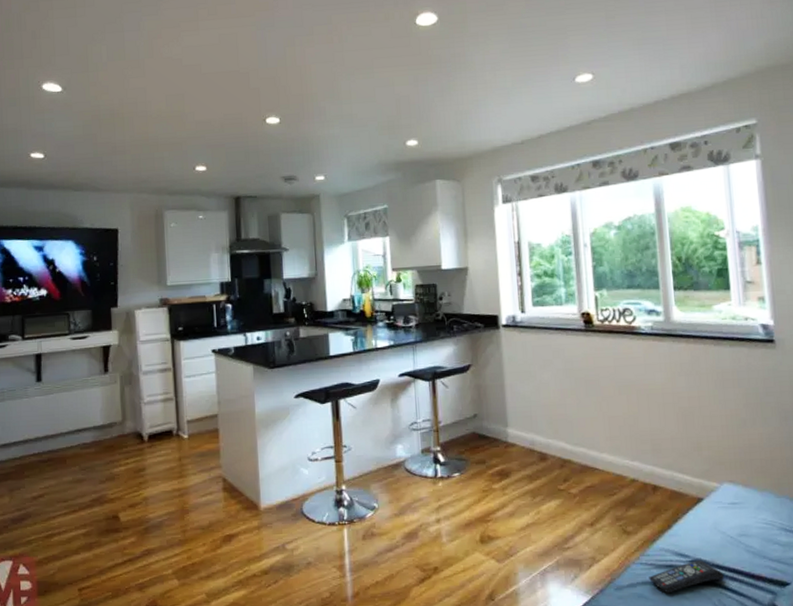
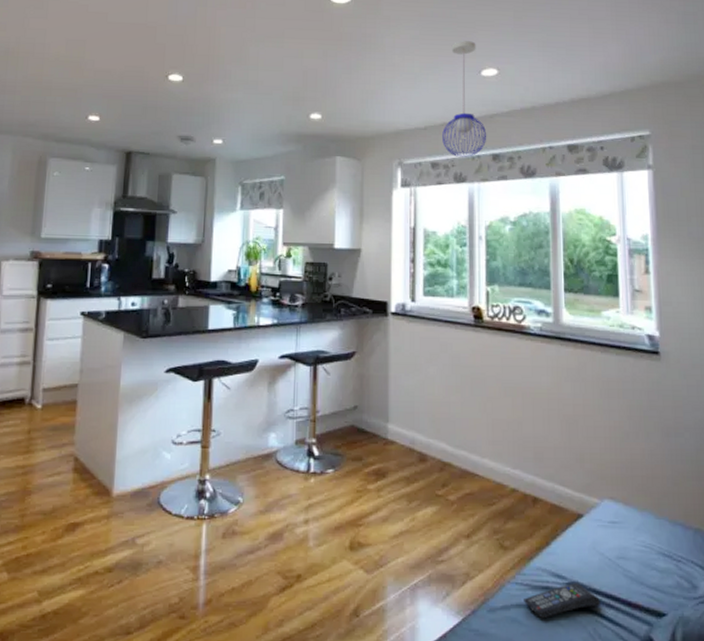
pendant light: none [540,48,586,168] -> present [442,41,487,157]

